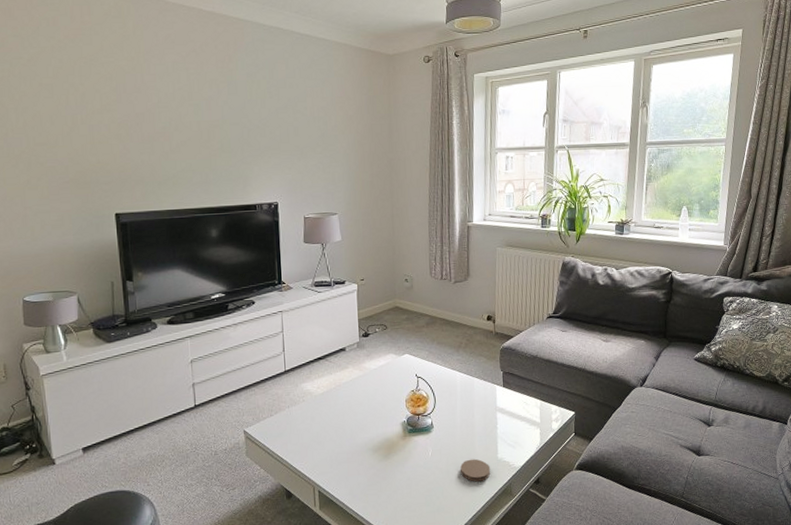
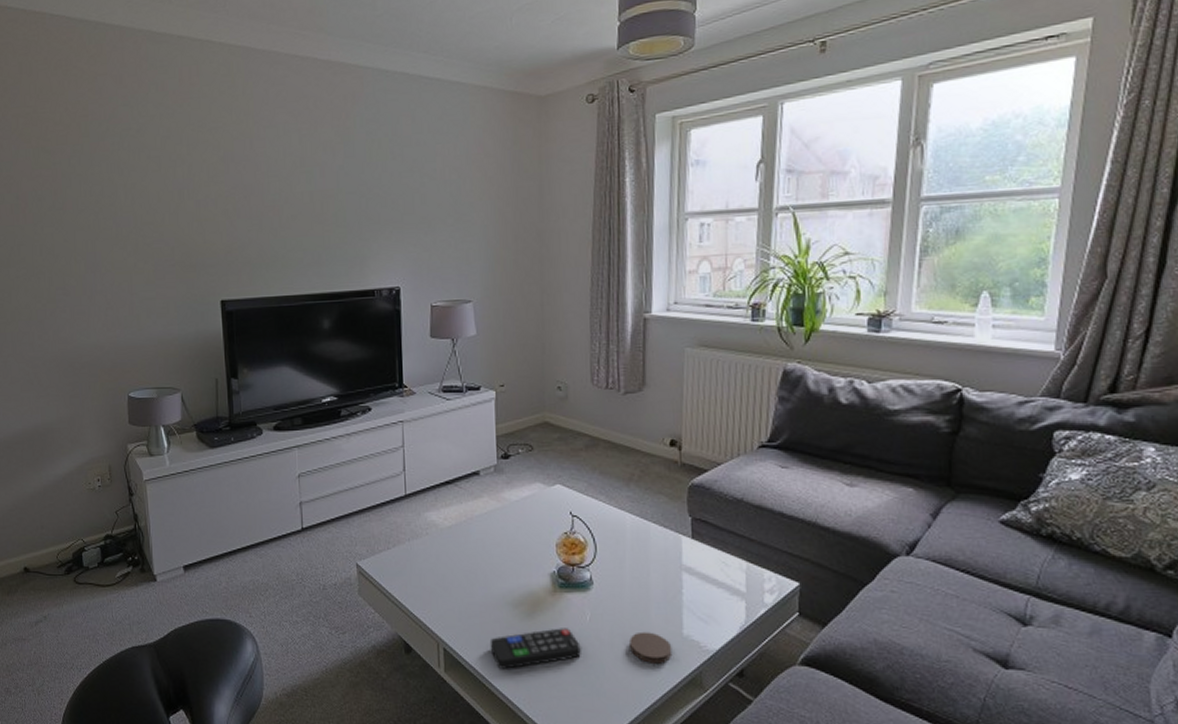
remote control: none [355,463,425,501] -> present [489,628,581,669]

